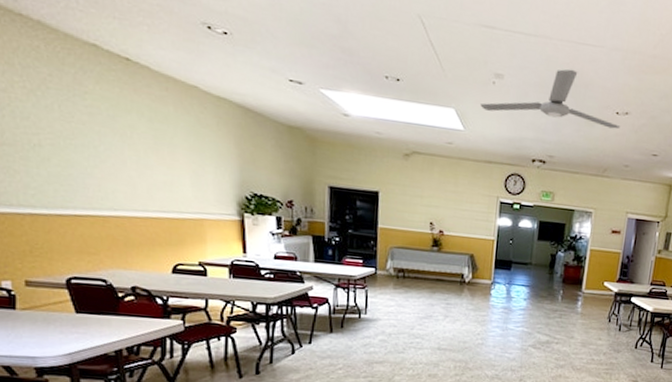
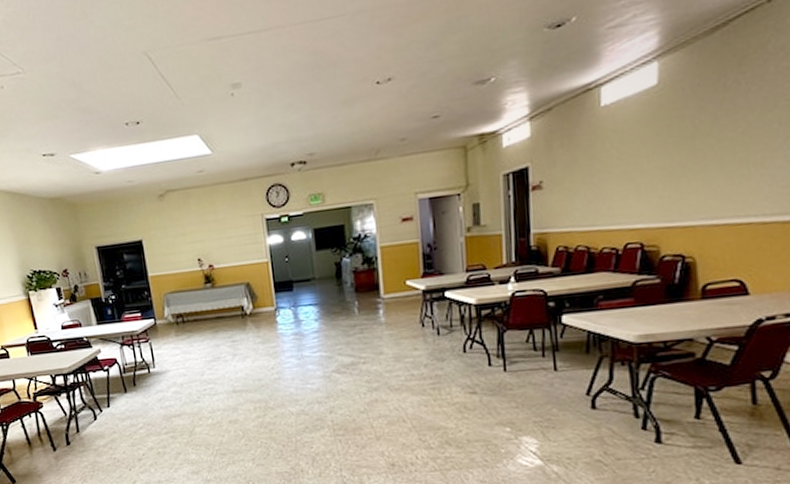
ceiling fan: present [480,69,621,130] -> none [223,51,385,126]

